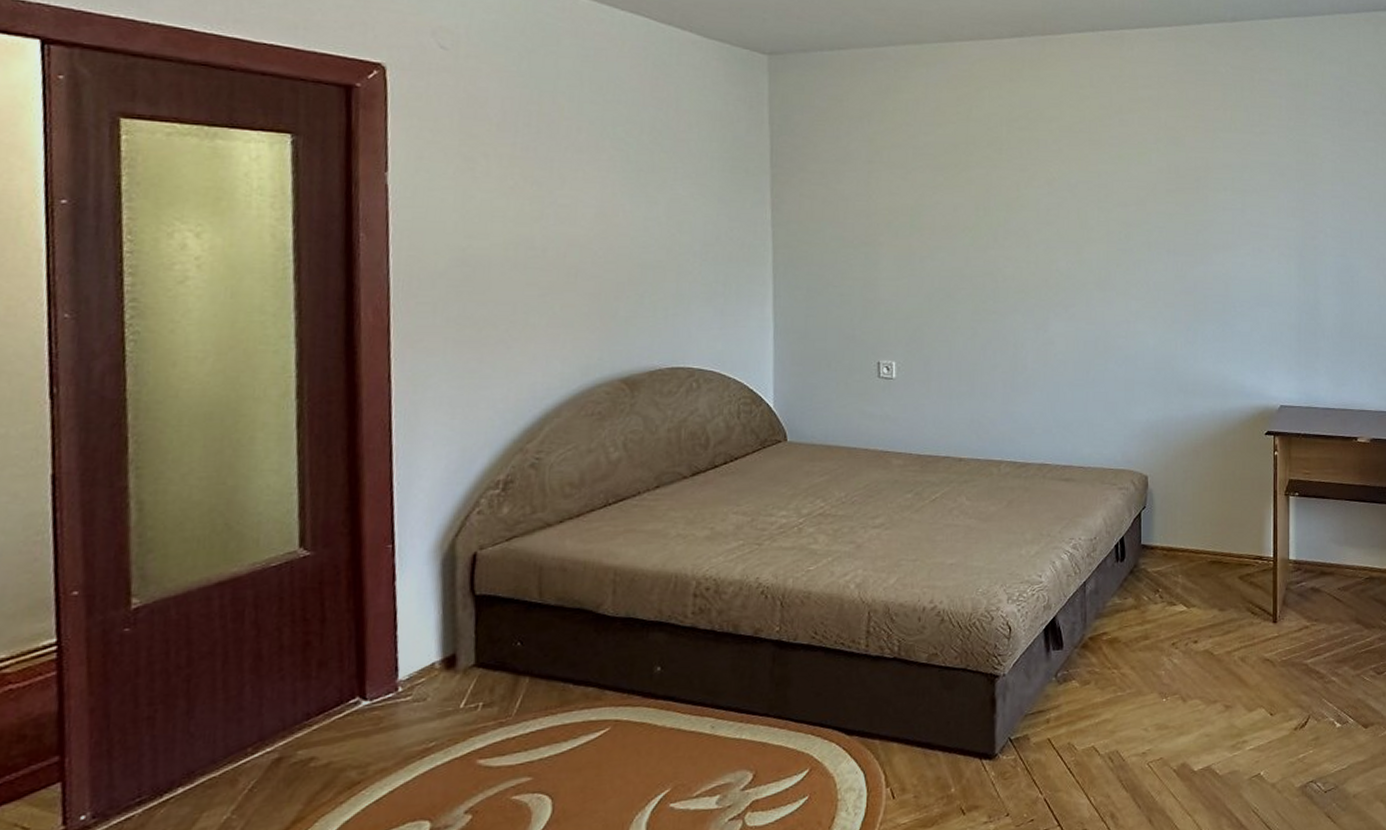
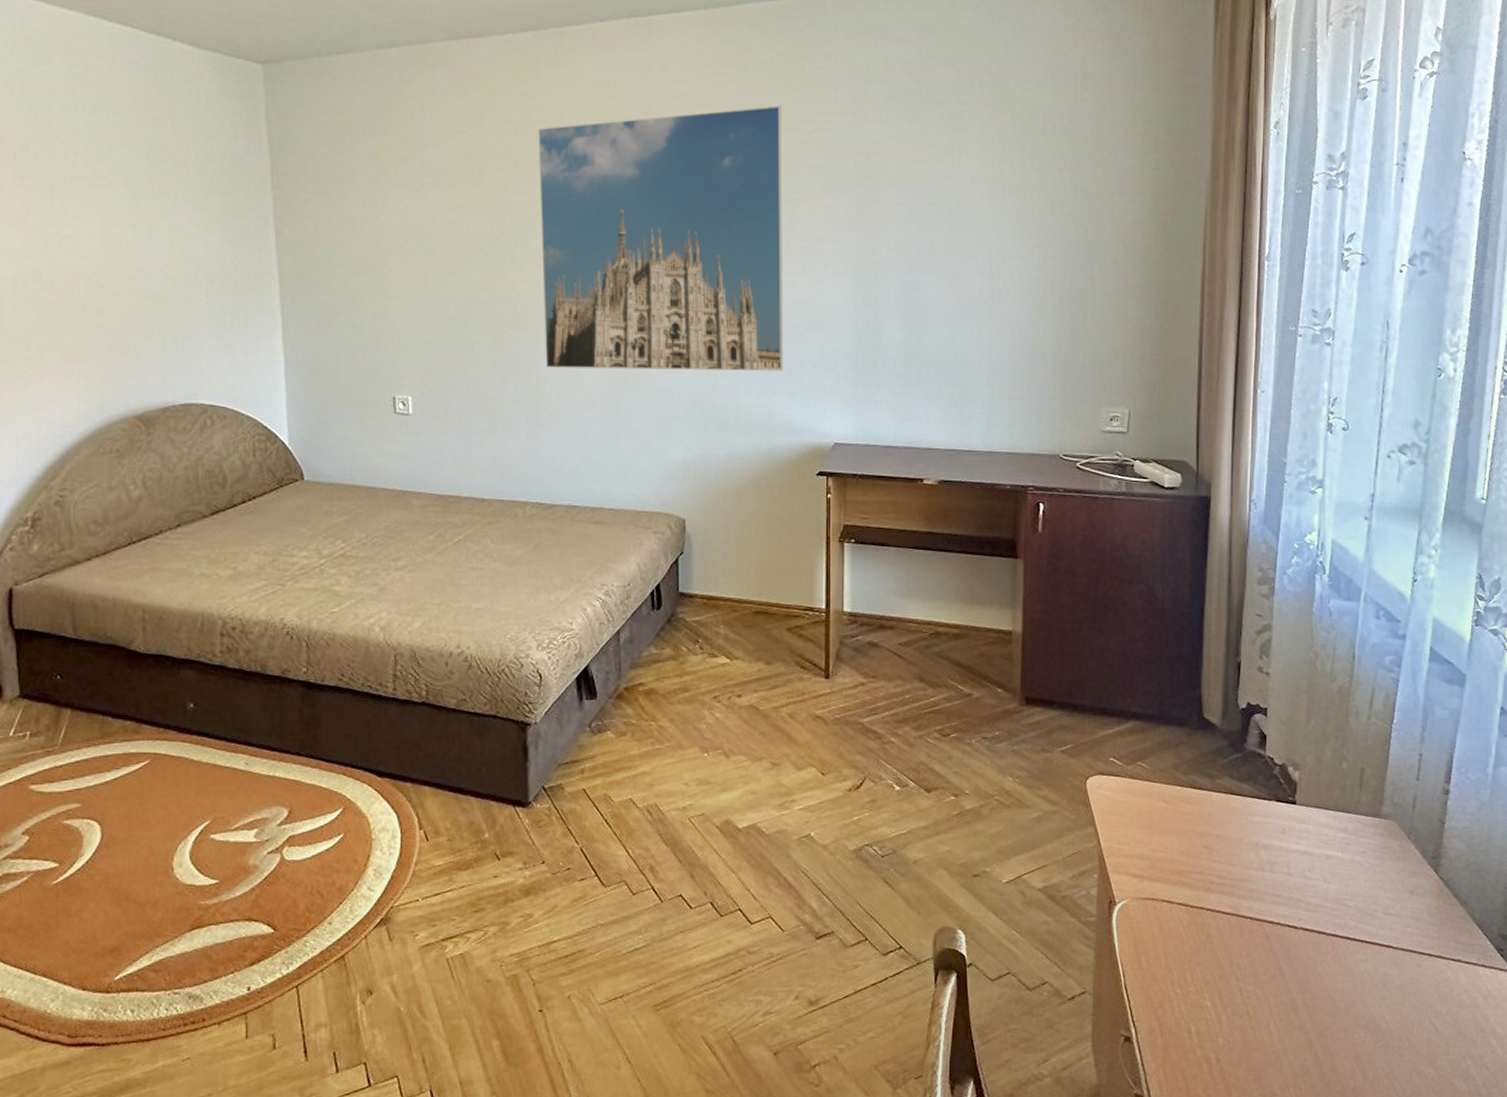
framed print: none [1020,110,1236,341] -> present [538,105,784,372]

